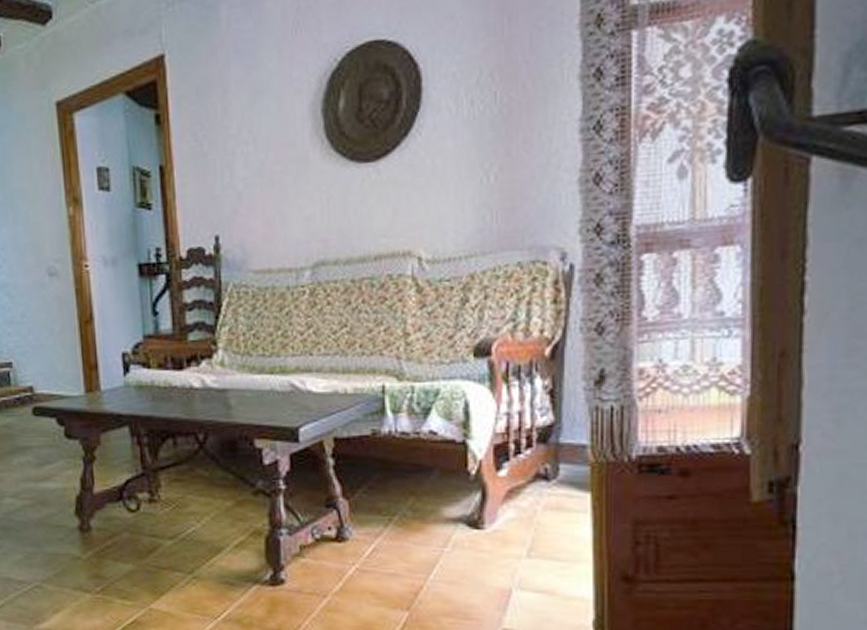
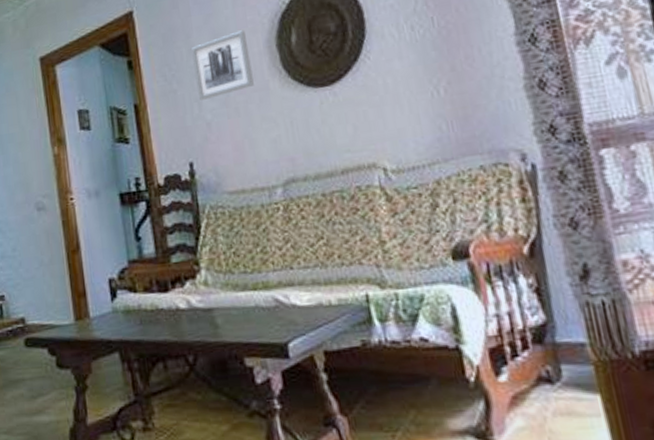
wall art: none [228,88,293,167] -> present [191,30,254,100]

